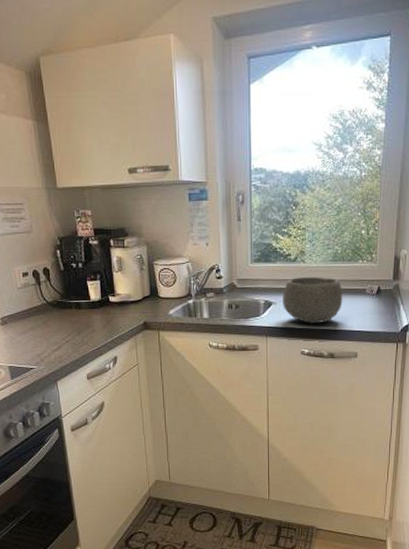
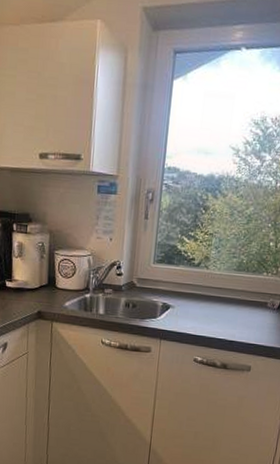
bowl: present [283,276,343,324] -> none [180,283,244,333]

